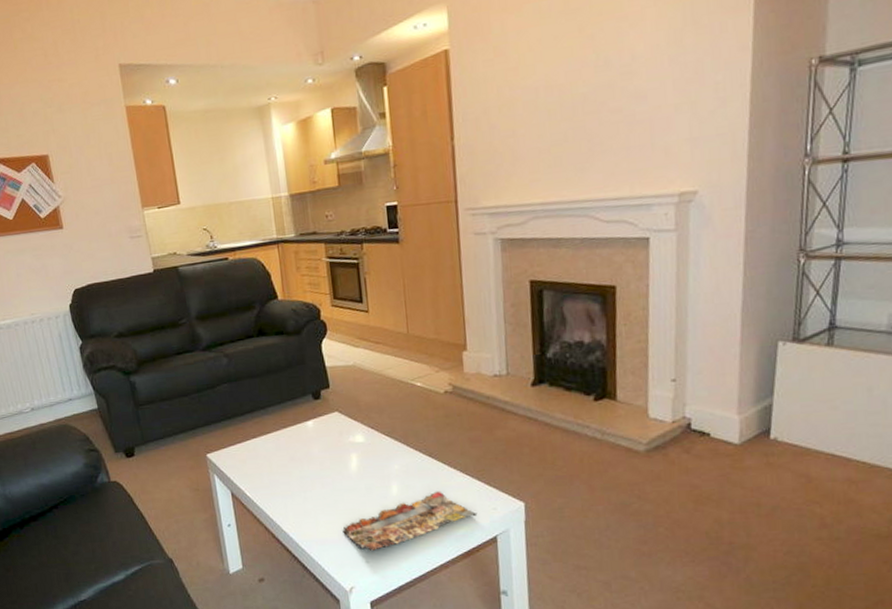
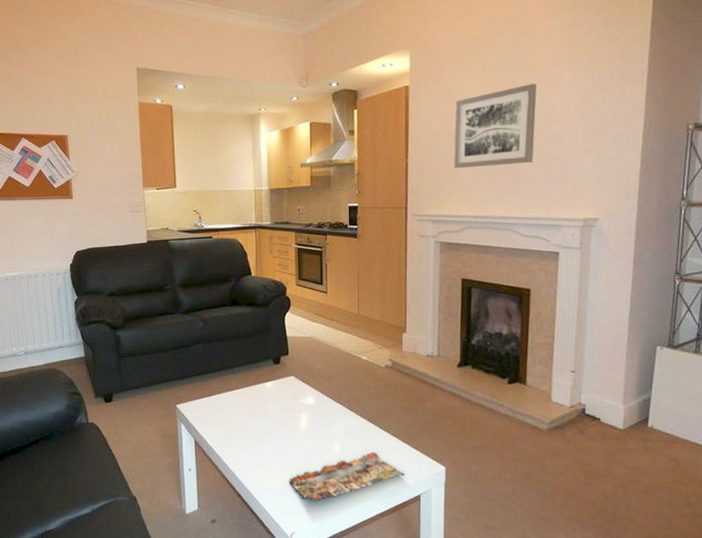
wall art: none [508,27,611,147] -> present [454,83,537,169]

